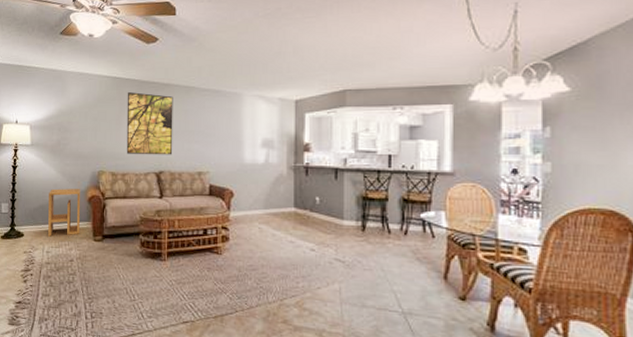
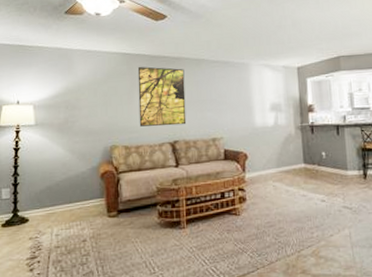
side table: present [48,188,80,237] -> none [57,166,92,219]

